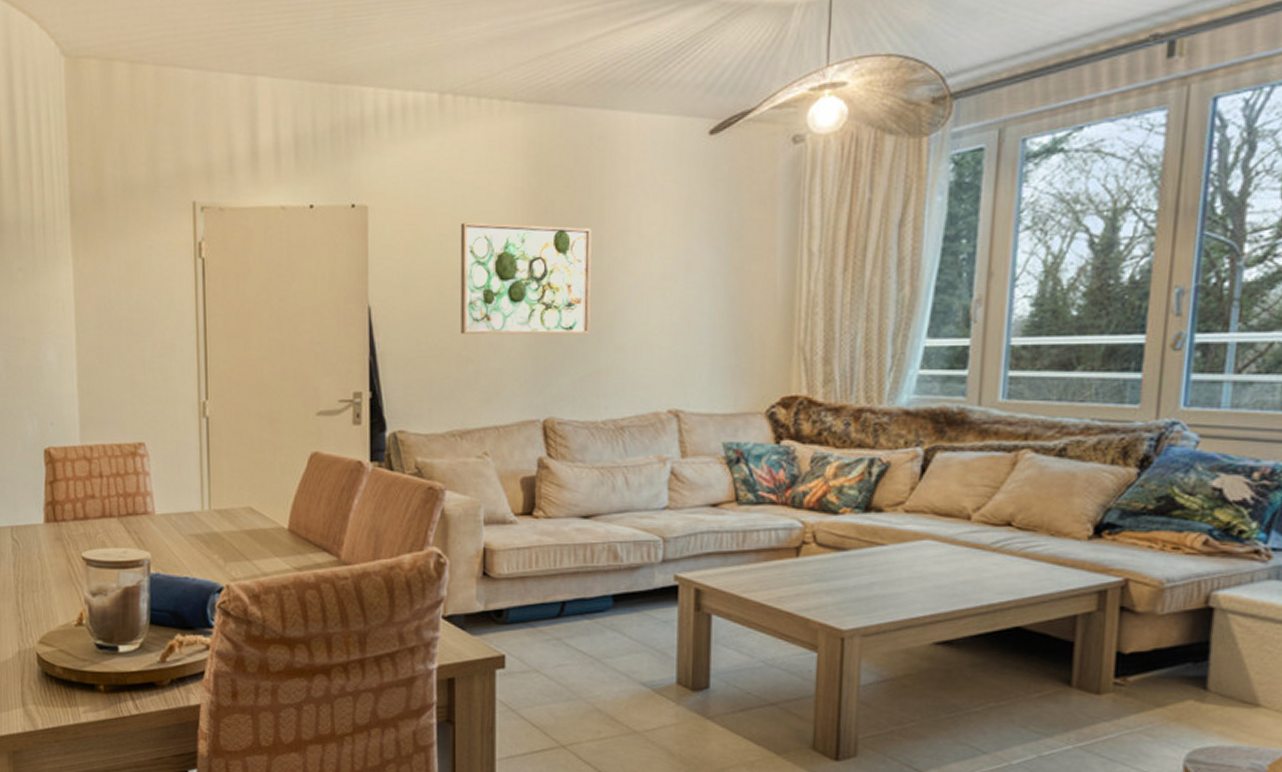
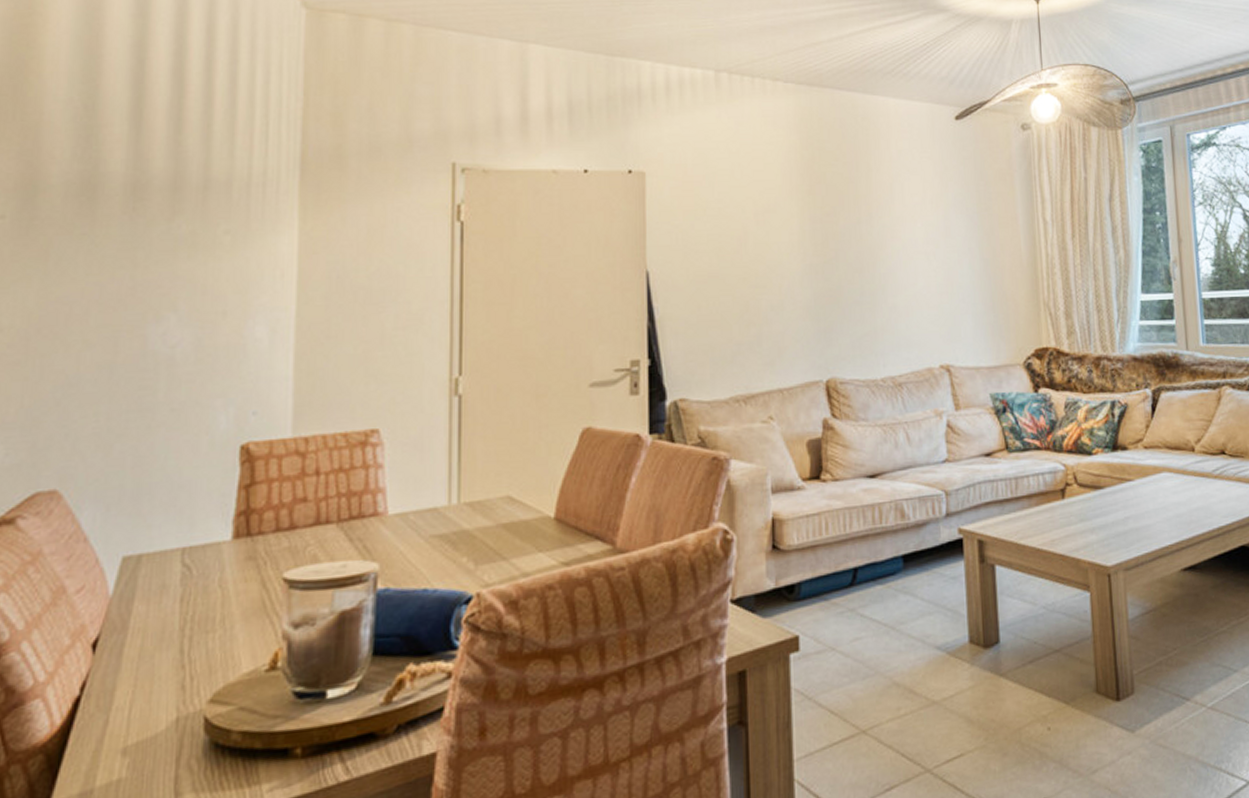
wall art: present [461,222,592,335] -> none [739,190,865,298]

